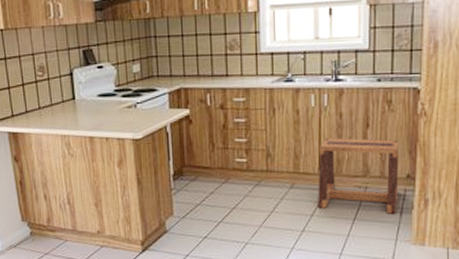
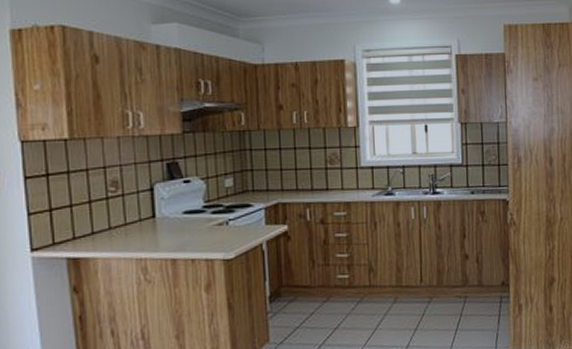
stool: present [318,138,399,214] -> none [420,248,495,322]

